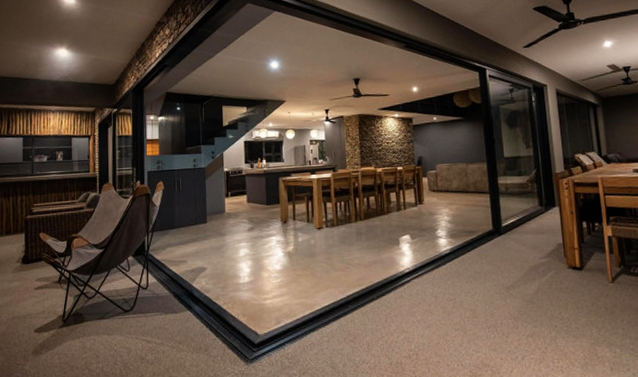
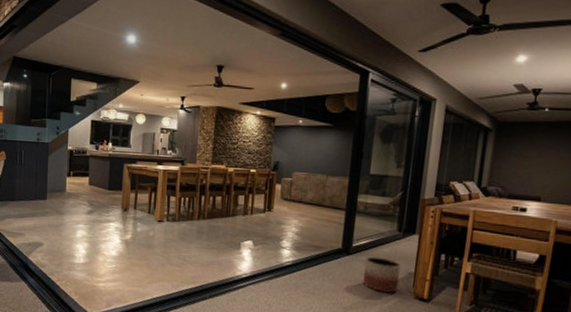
planter: none [517,233,552,267] -> present [363,256,401,293]

